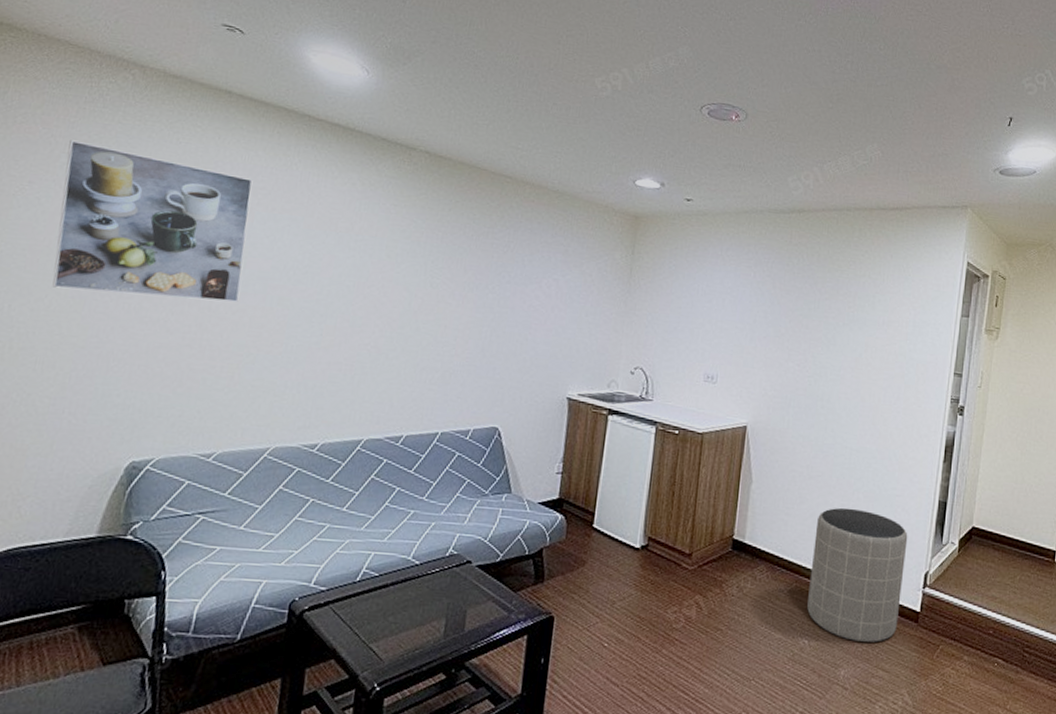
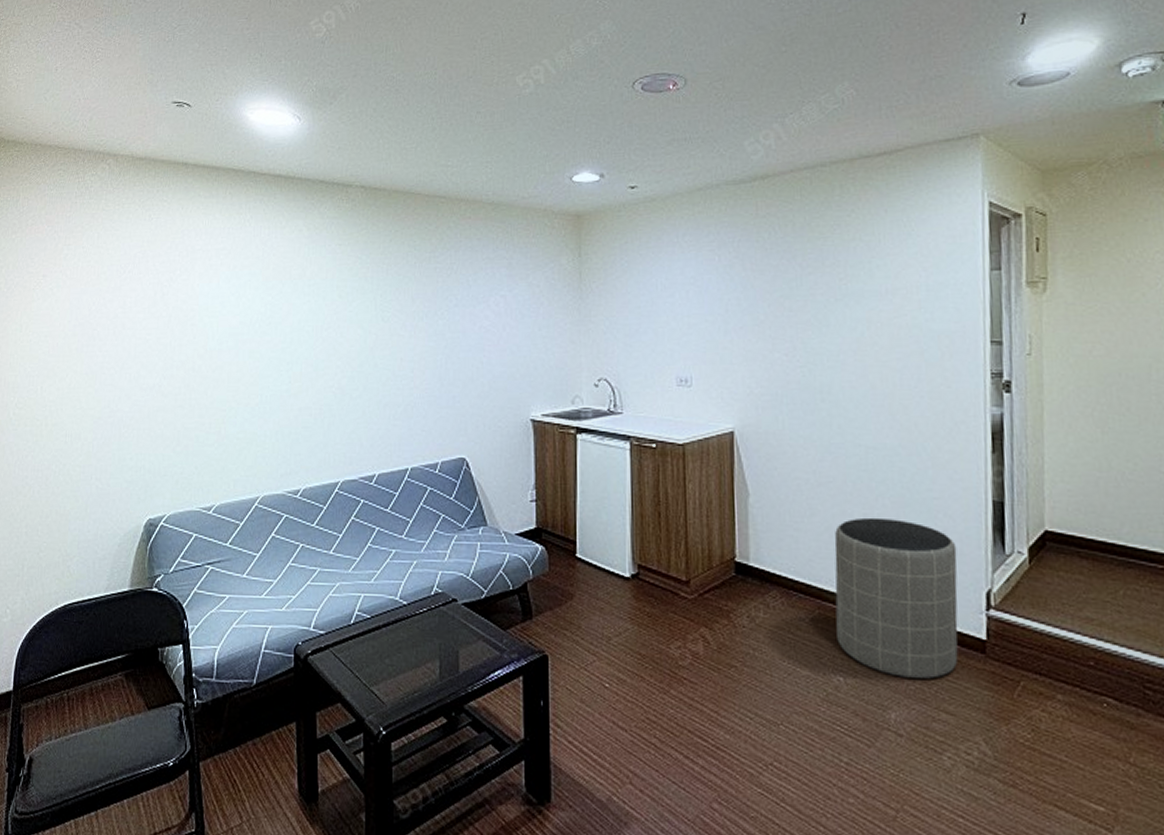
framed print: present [52,140,253,302] -> none [68,232,217,367]

